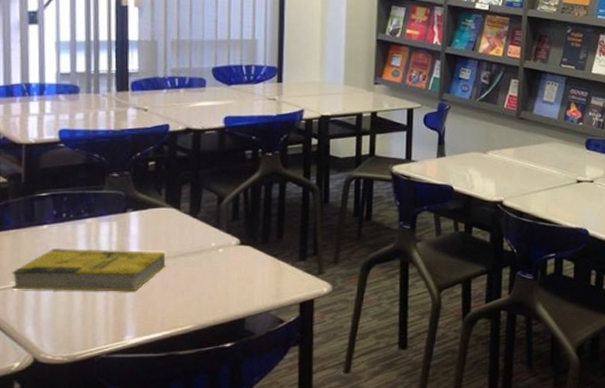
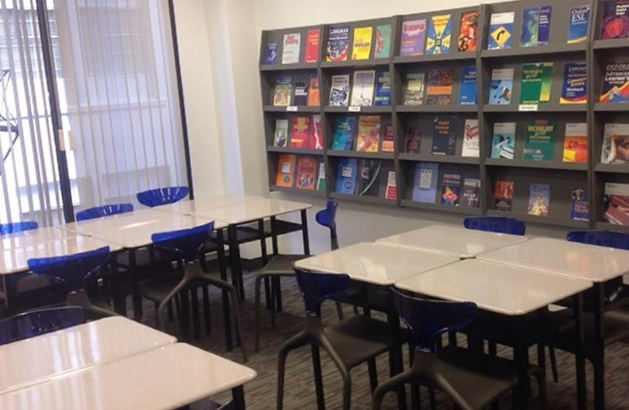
book: present [11,247,166,292] -> none [8,353,122,393]

